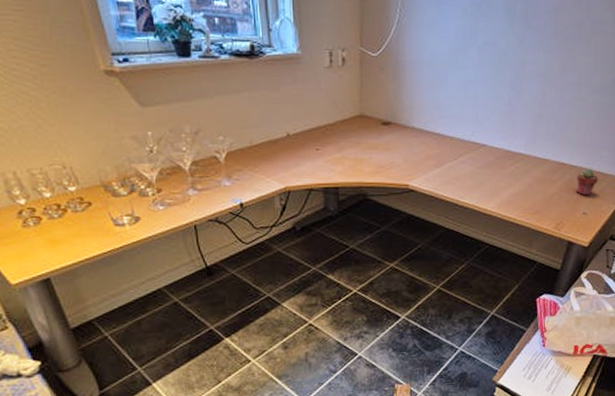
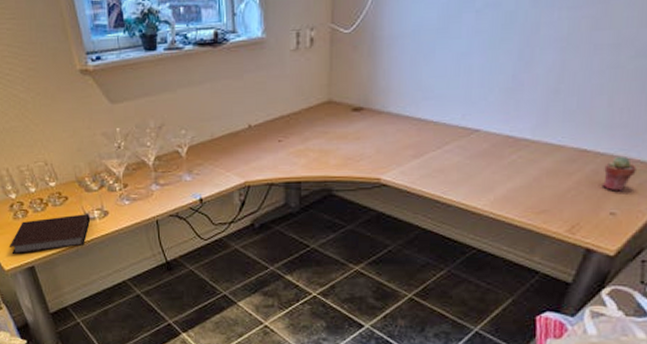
notebook: none [16,220,120,267] -> present [9,214,91,255]

